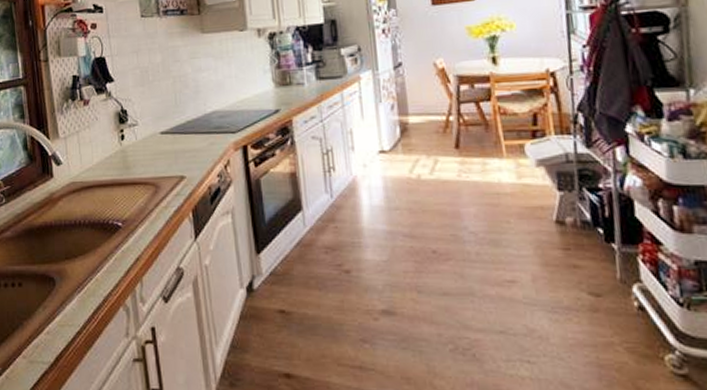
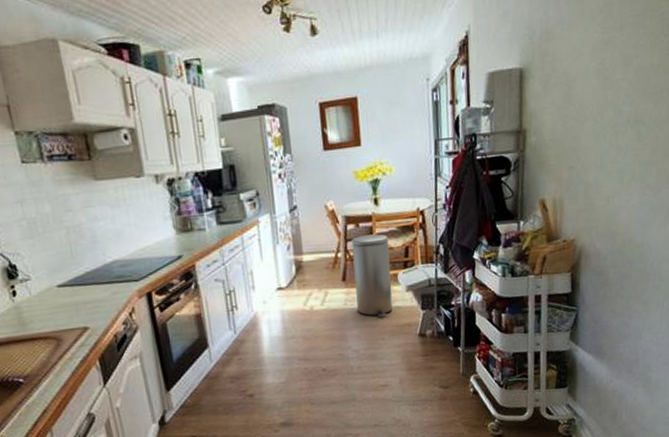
pedal bin: none [465,97,519,195] -> present [351,234,393,317]

